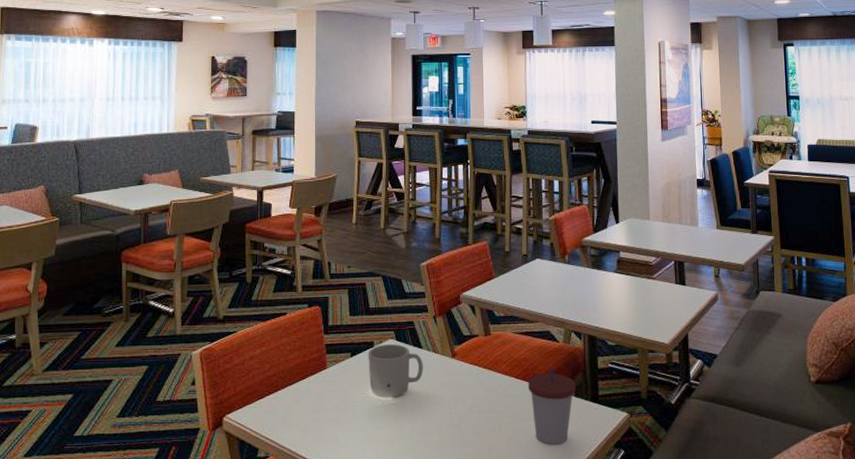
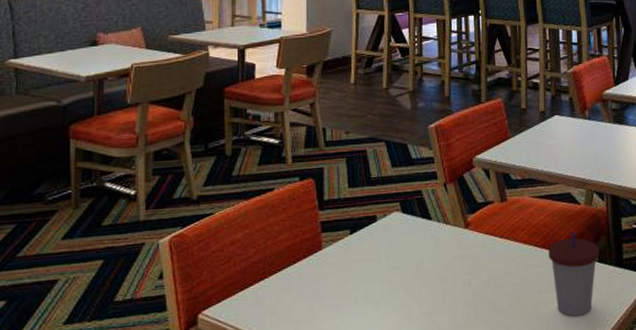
mug: present [368,344,423,399] -> none [370,217,433,279]

